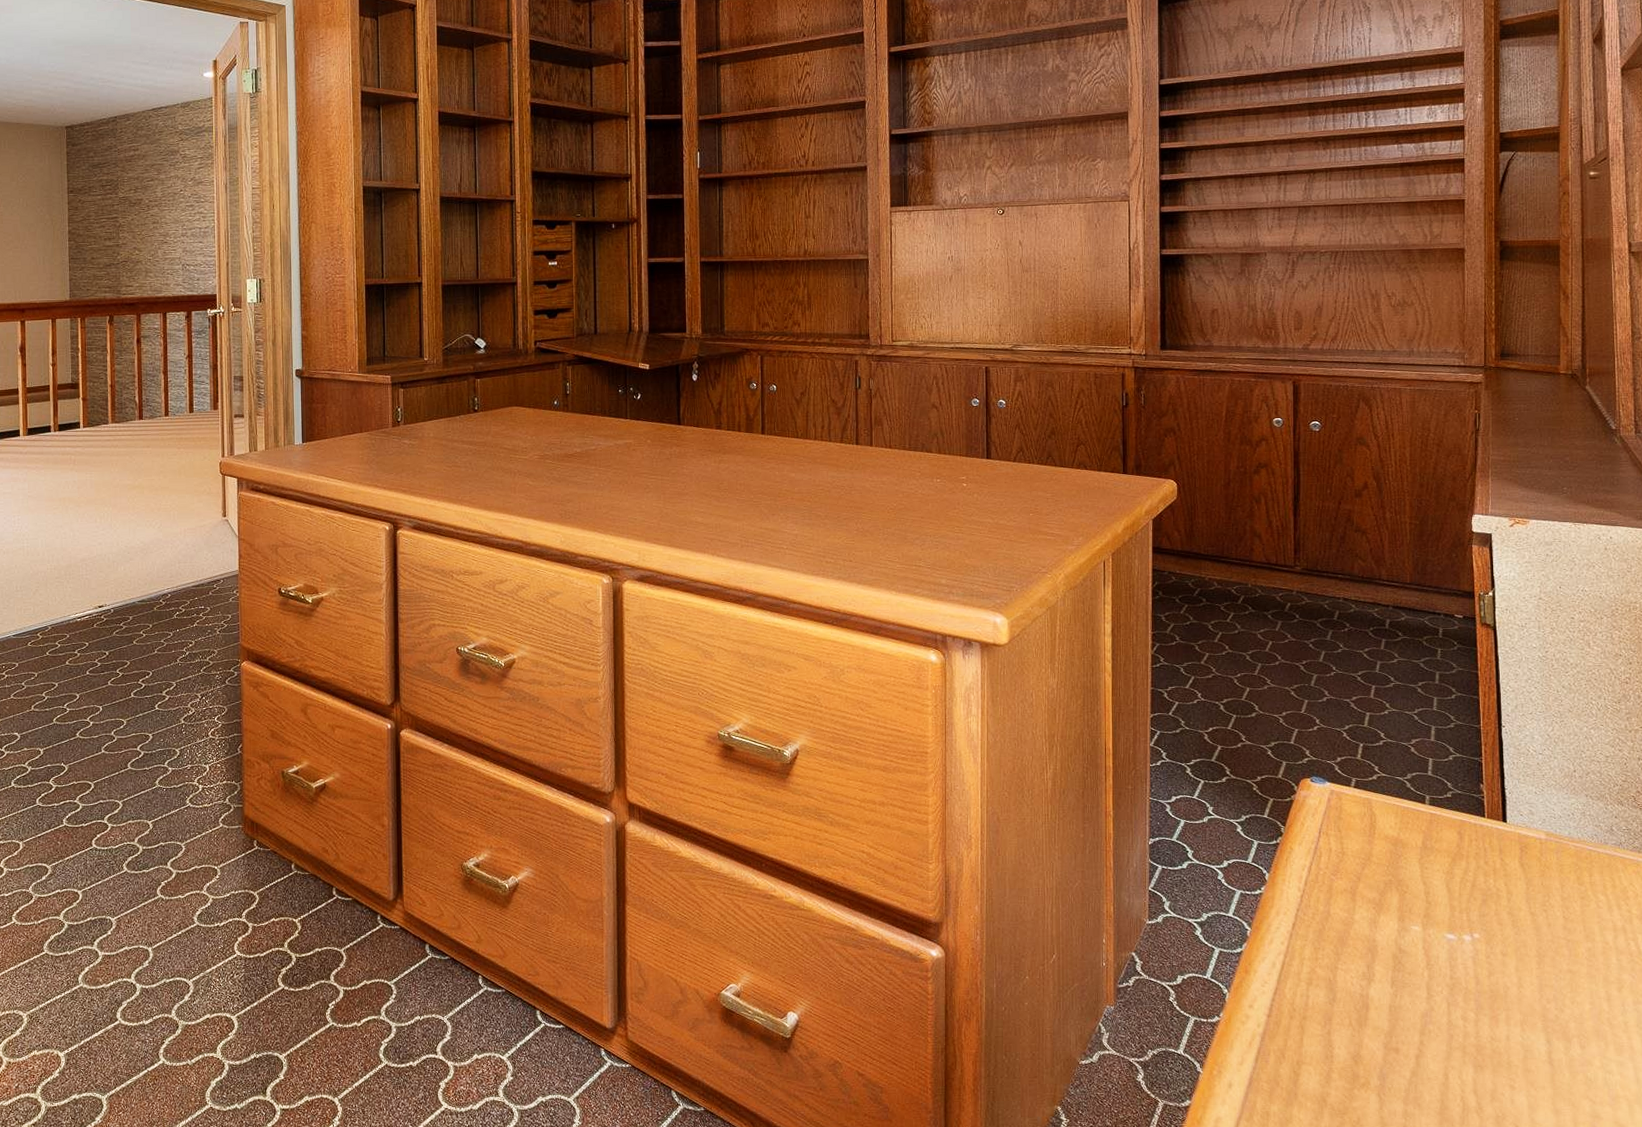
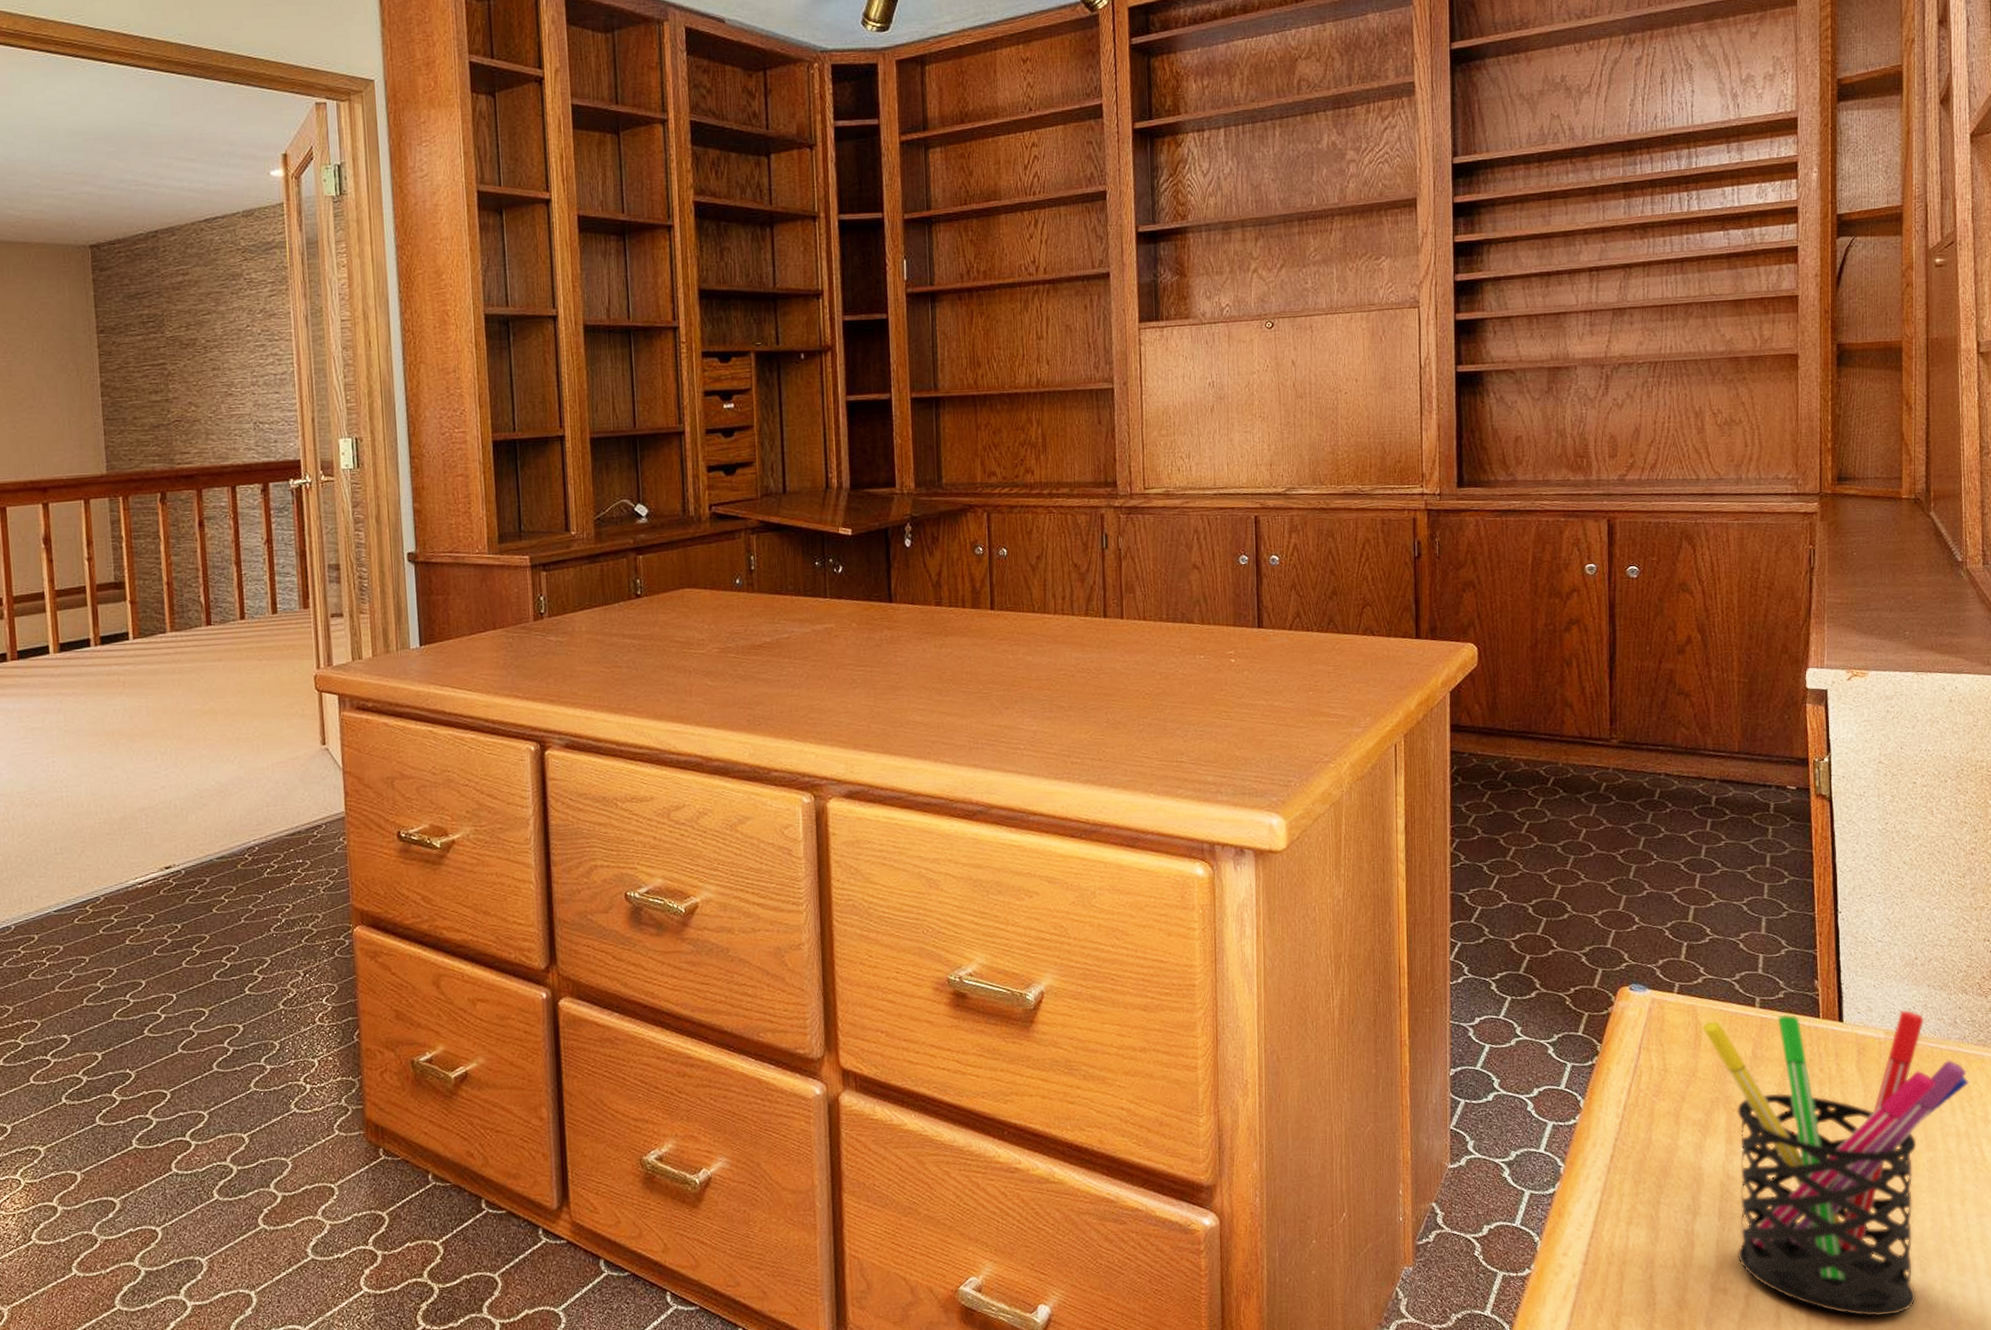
pen holder: none [1376,812,1625,1085] -> present [1701,1009,1969,1317]

